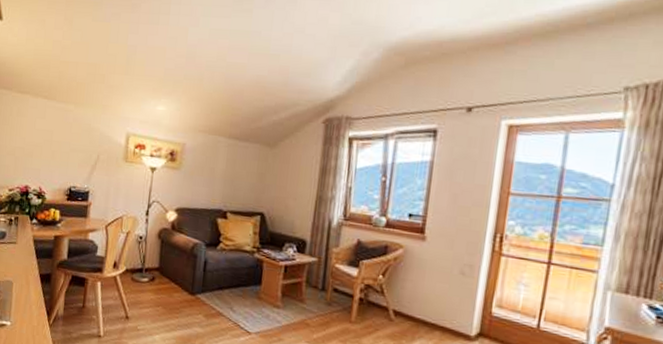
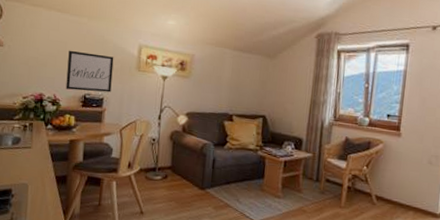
wall art: none [51,139,101,185] -> present [65,50,114,93]

